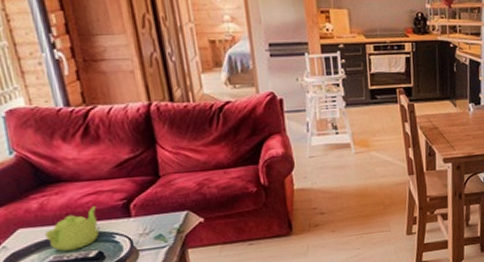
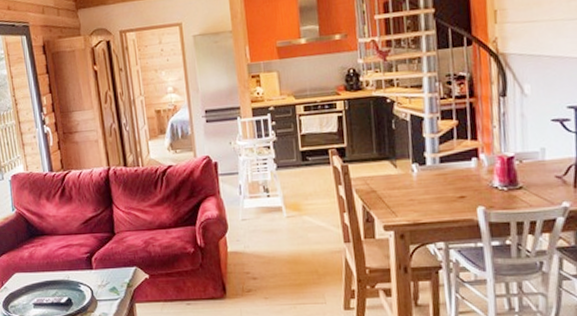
teapot: present [45,206,99,251] -> none [32,257,69,295]

